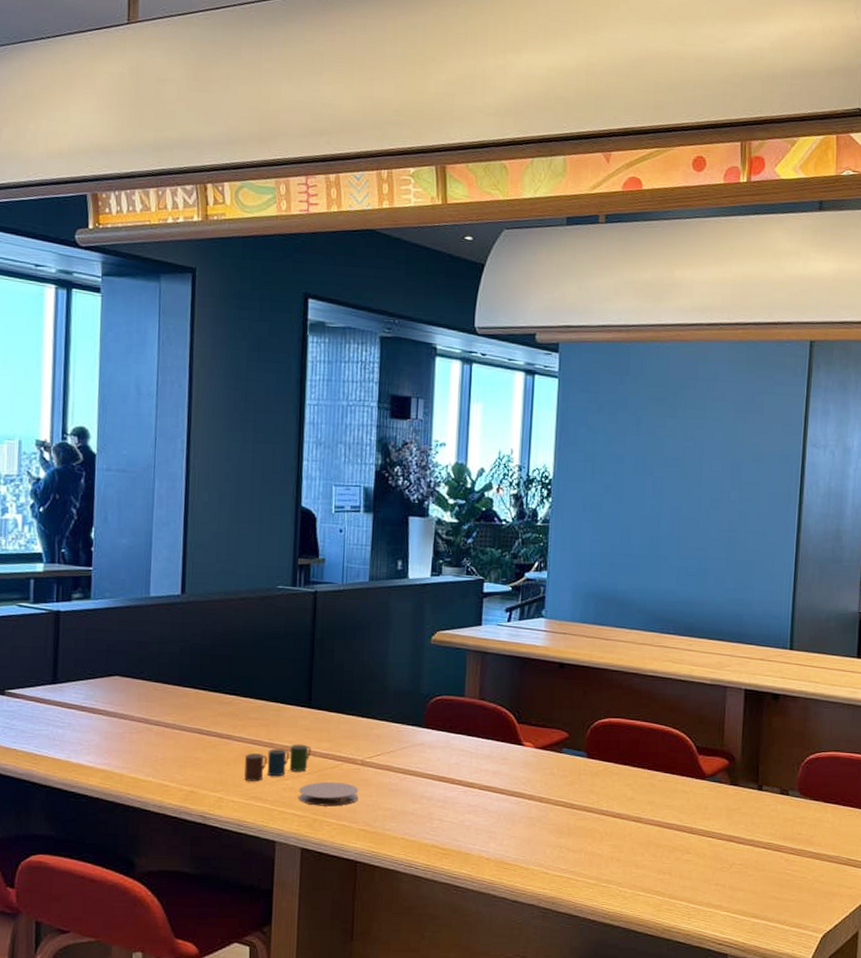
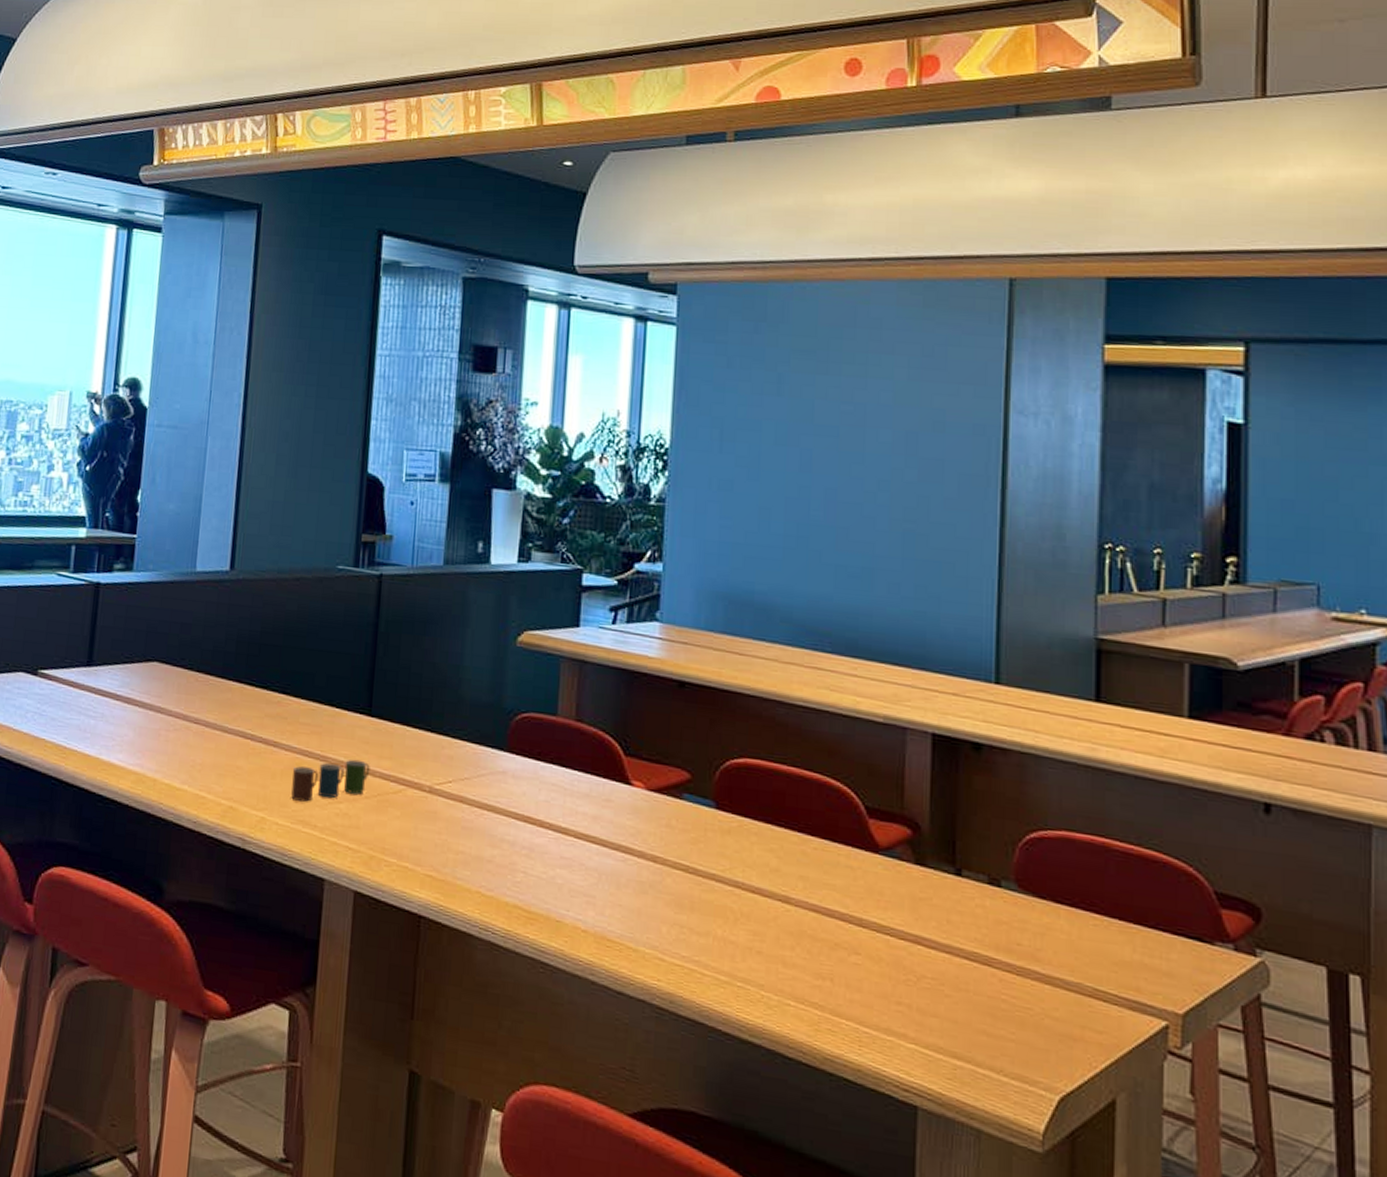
coaster: present [299,781,359,807] -> none [353,809,426,843]

